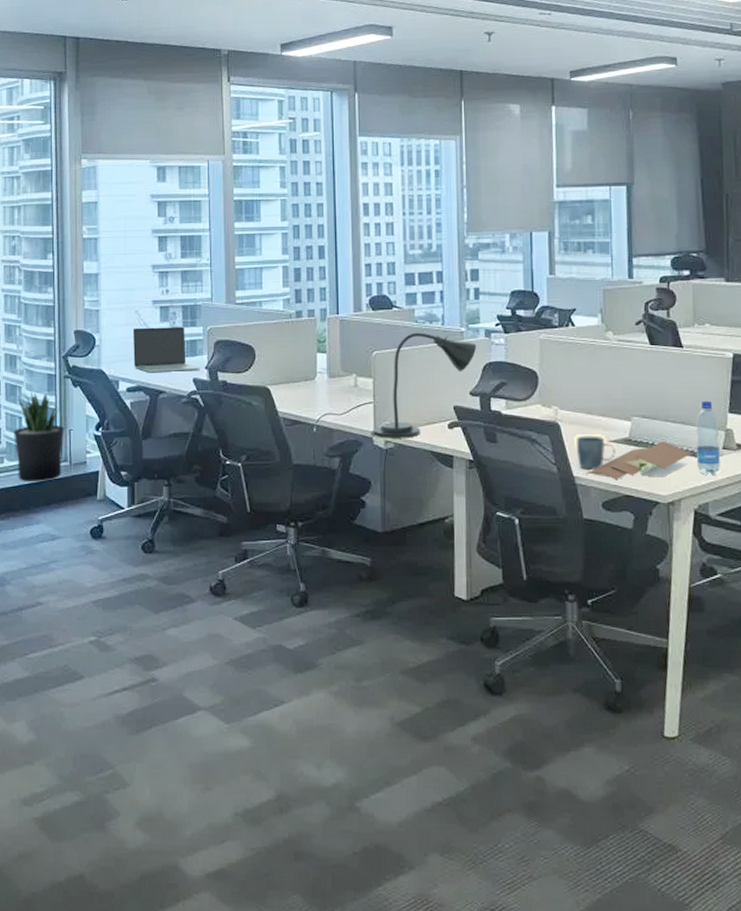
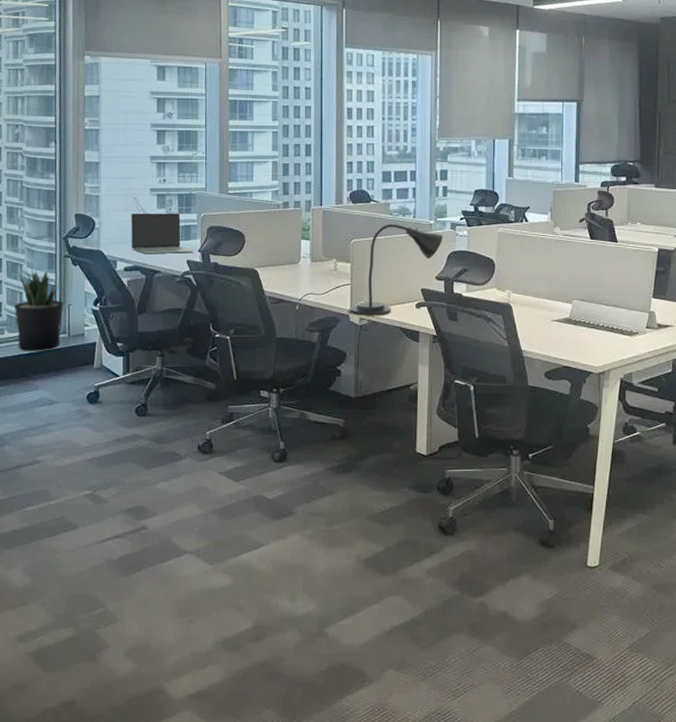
mug: present [577,435,616,470] -> none [526,315,558,344]
papers: present [586,440,692,479] -> none [532,320,621,353]
bottle: present [695,400,720,475] -> none [624,287,644,349]

